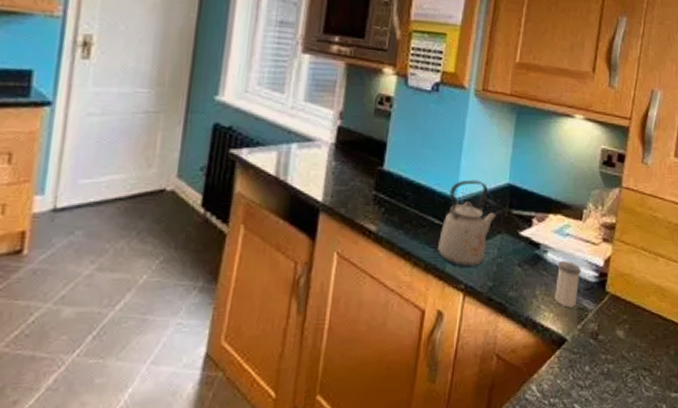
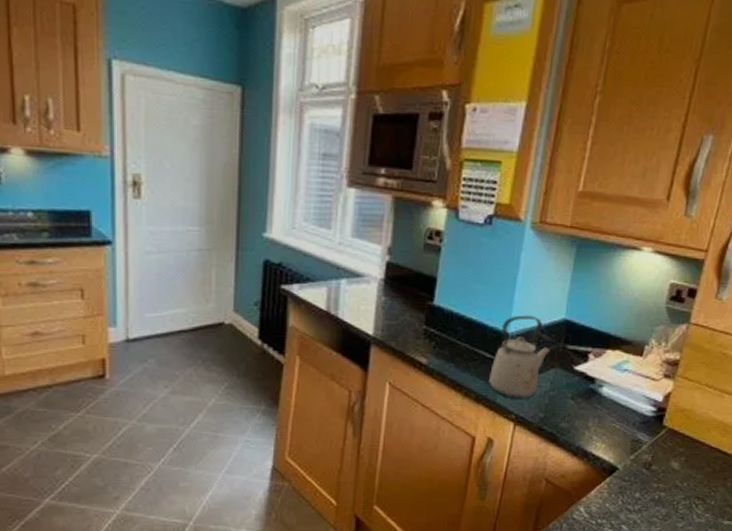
salt shaker: present [555,260,581,308] -> none [608,394,638,439]

